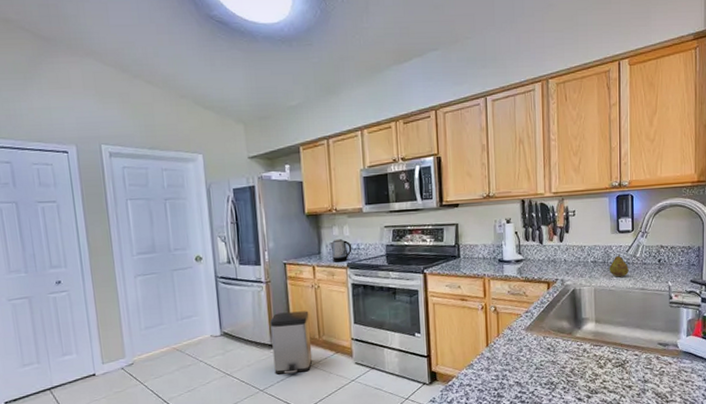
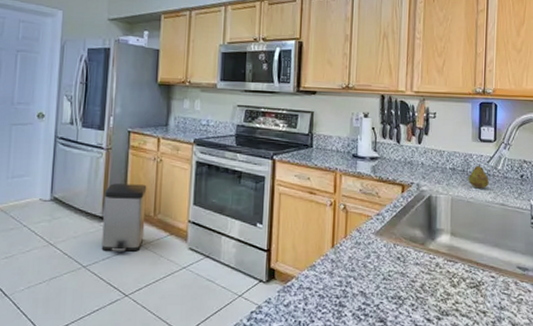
kettle: present [330,239,352,263] -> none [179,113,201,137]

